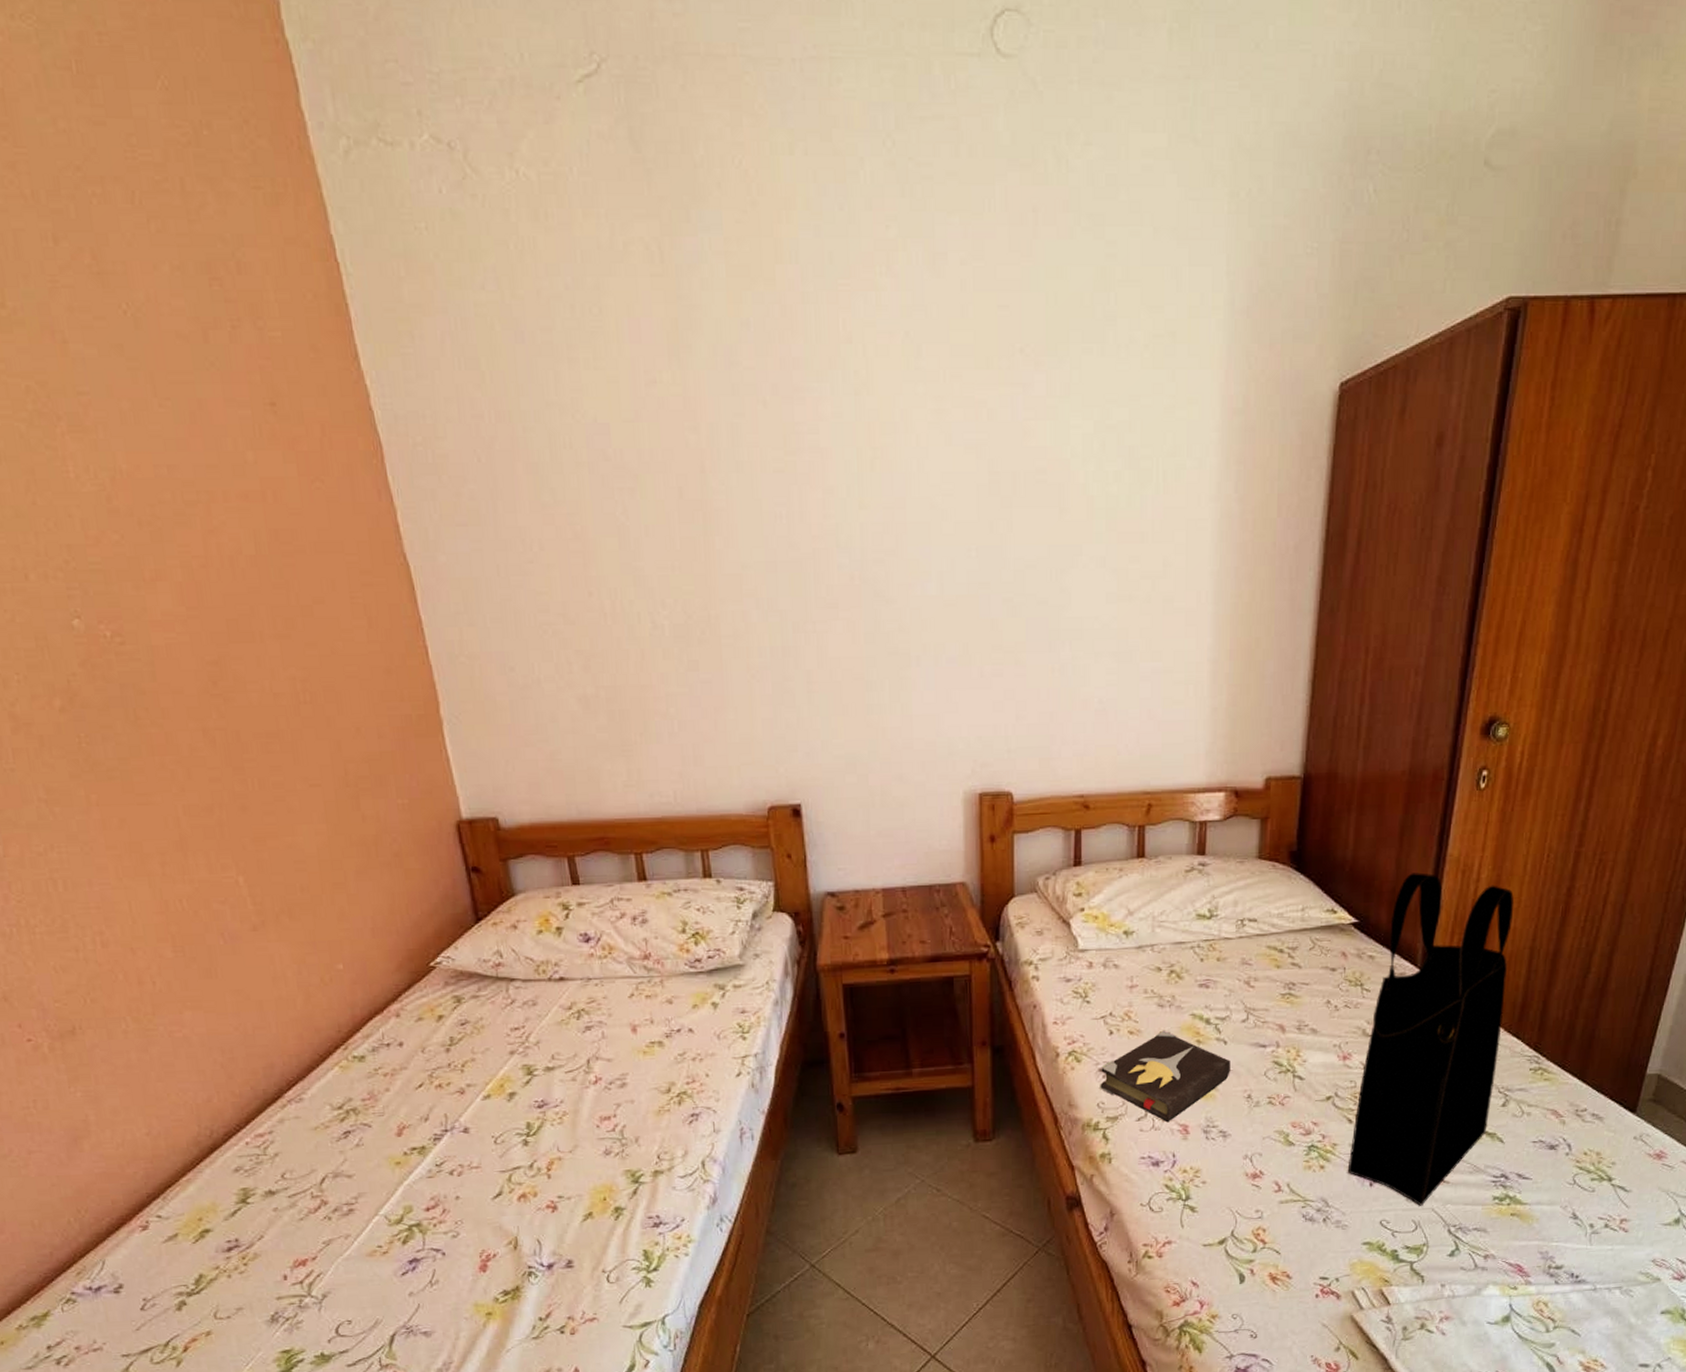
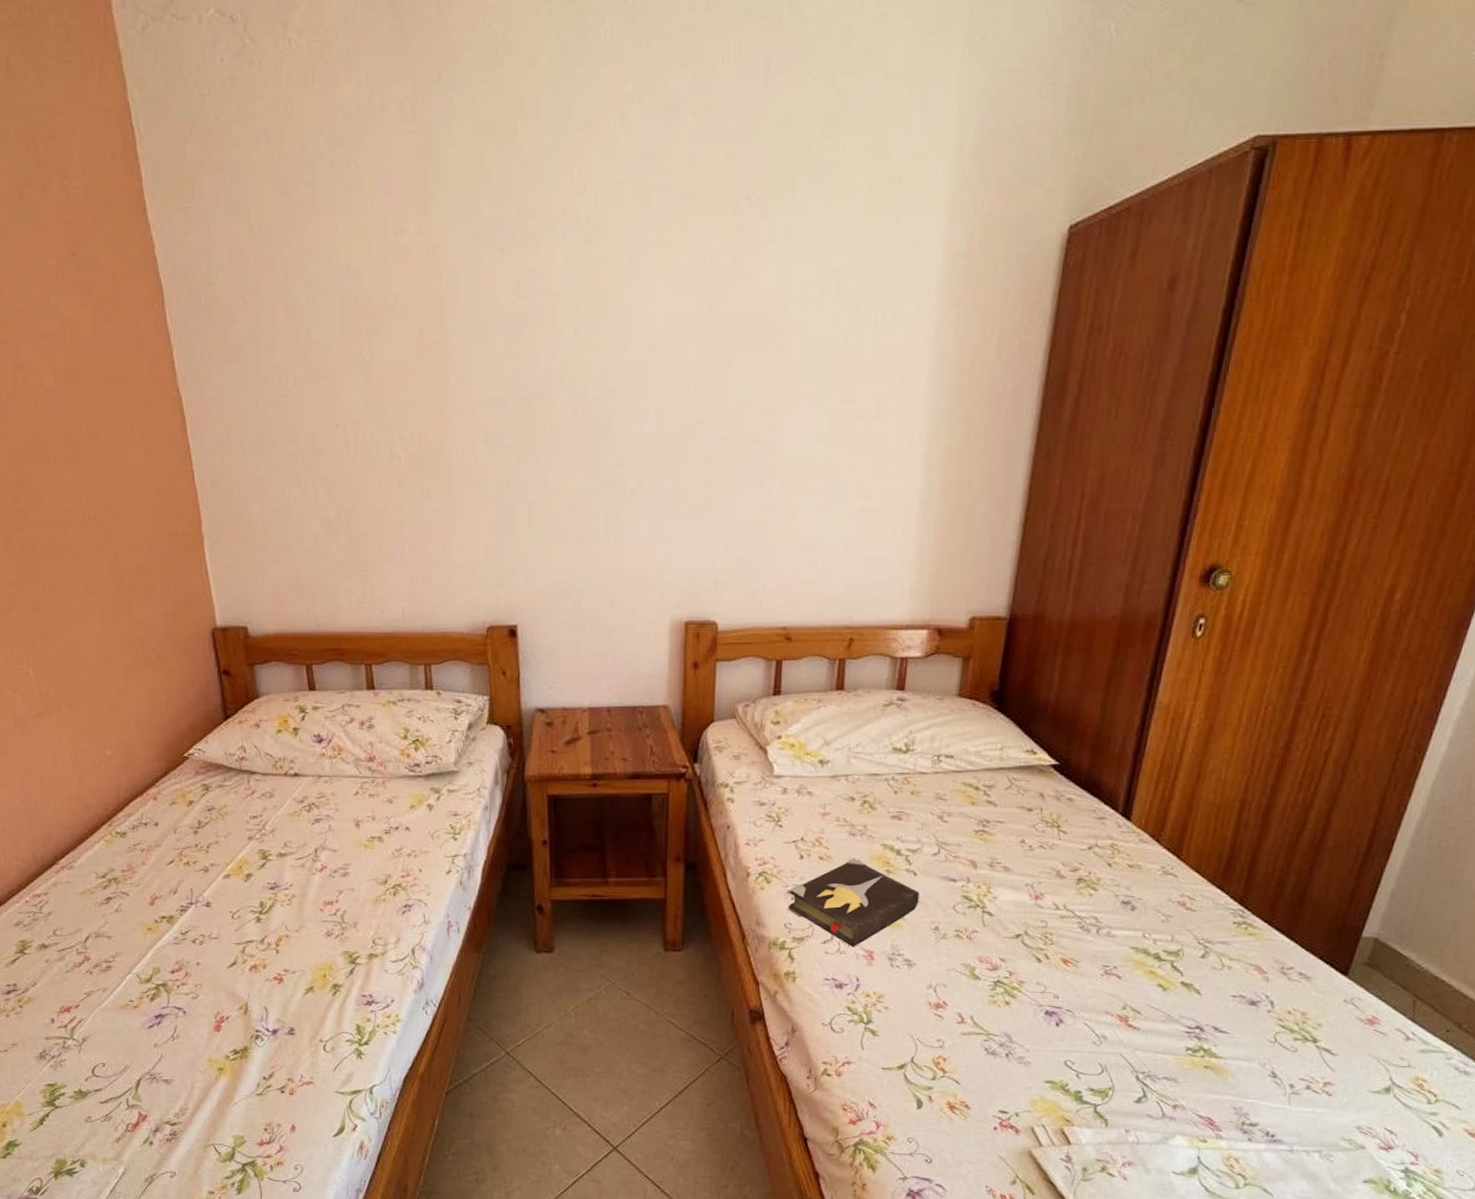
tote bag: present [1347,873,1514,1207] -> none [1033,718,1226,1051]

